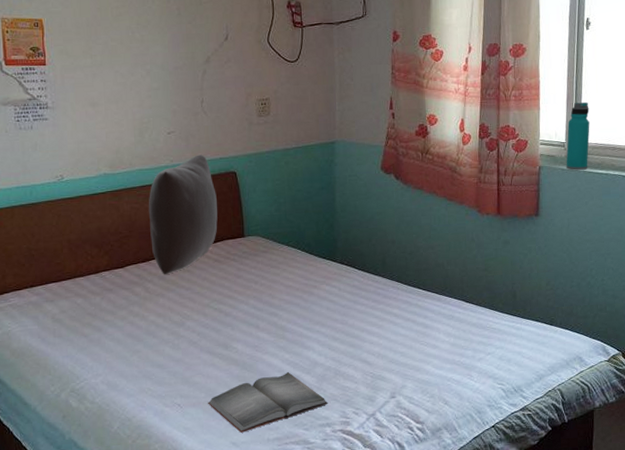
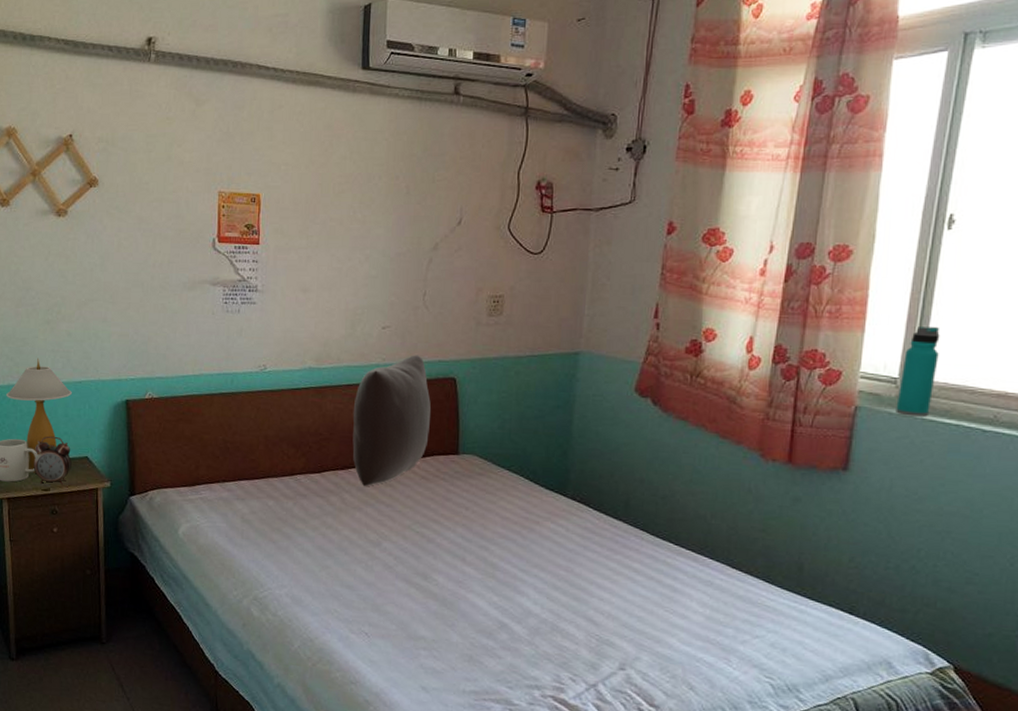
hardback book: present [207,371,329,433] -> none [398,616,540,678]

